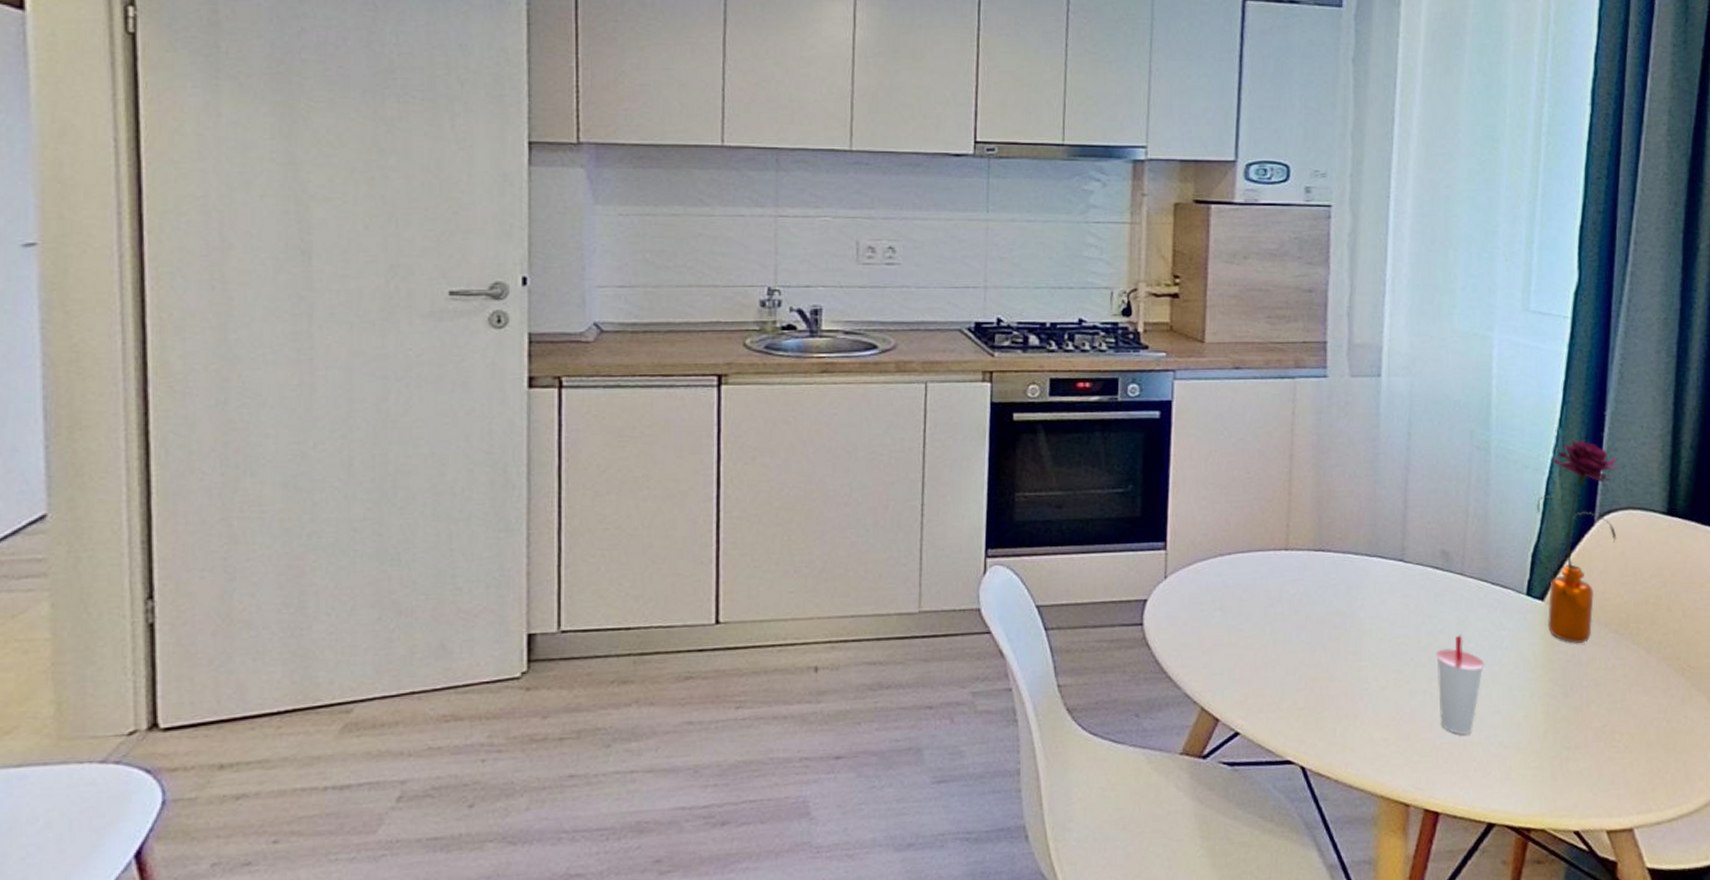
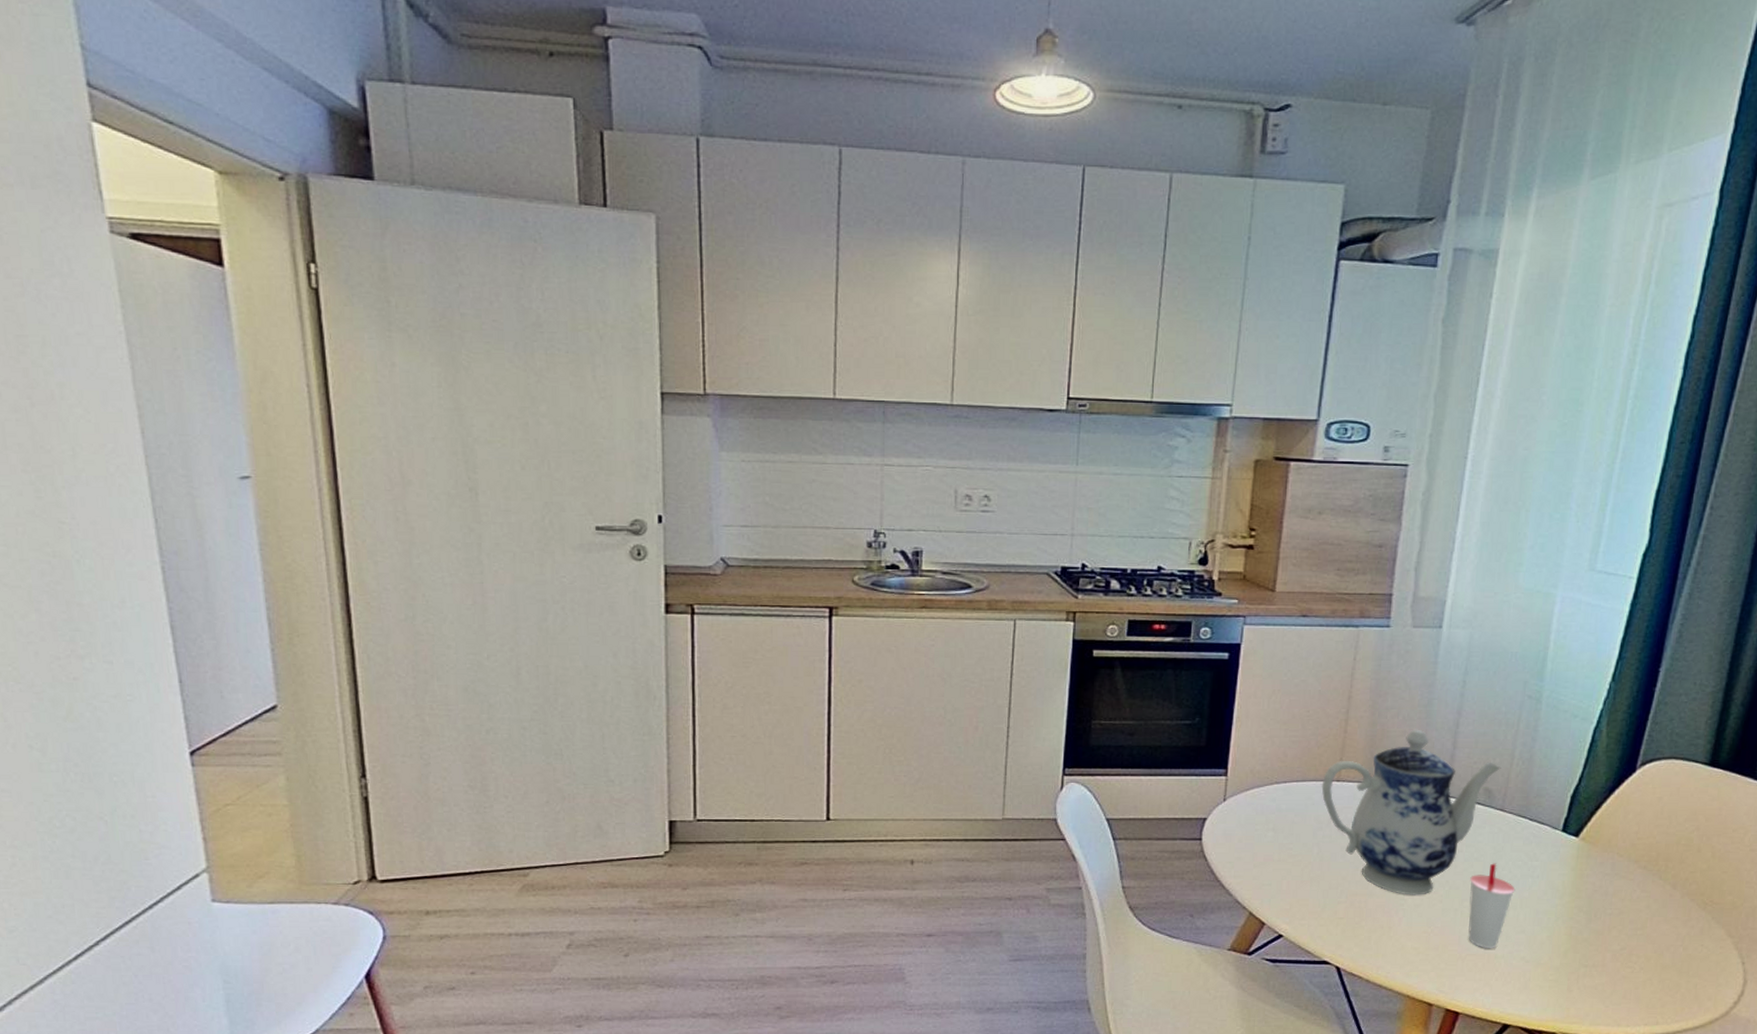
teapot: none [1269,488,1457,677] -> present [1321,729,1501,895]
flower: present [1536,439,1619,644] -> none [1578,693,1667,877]

